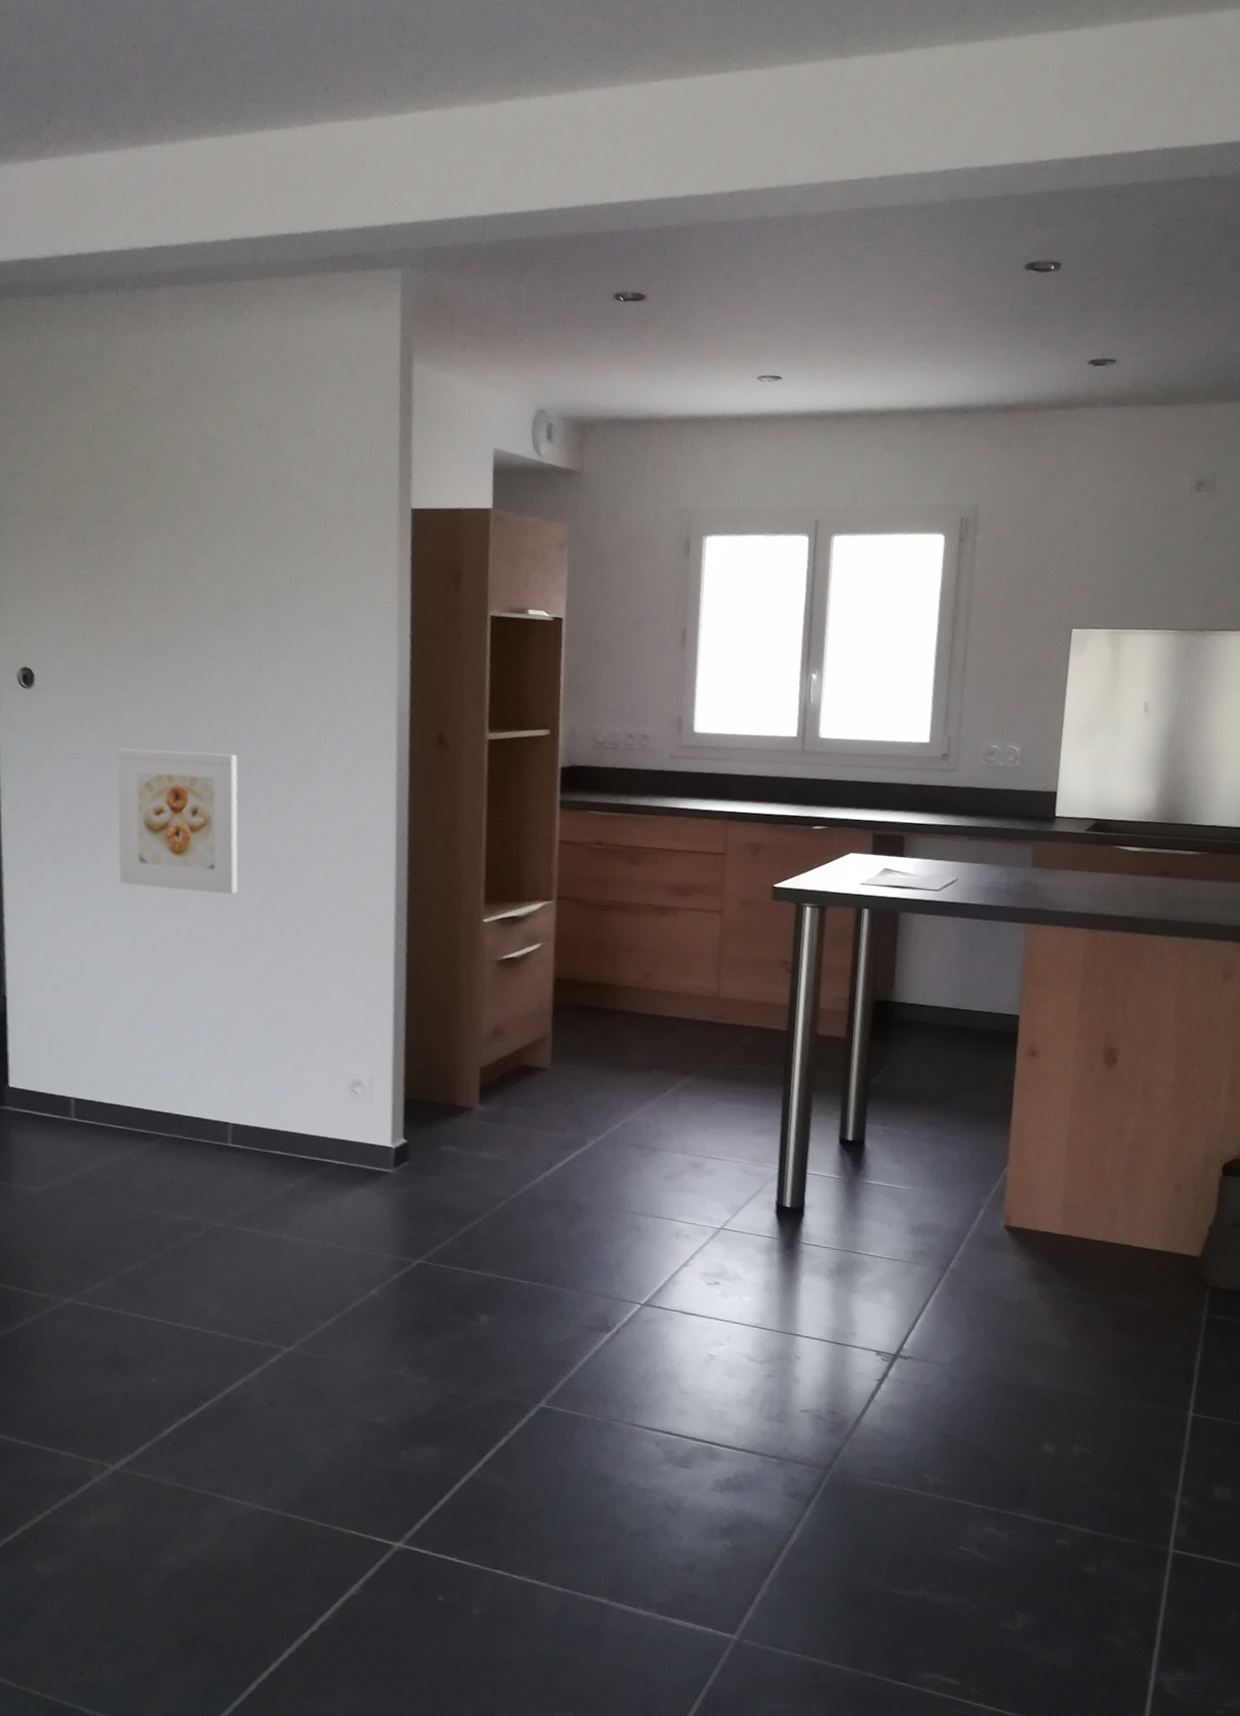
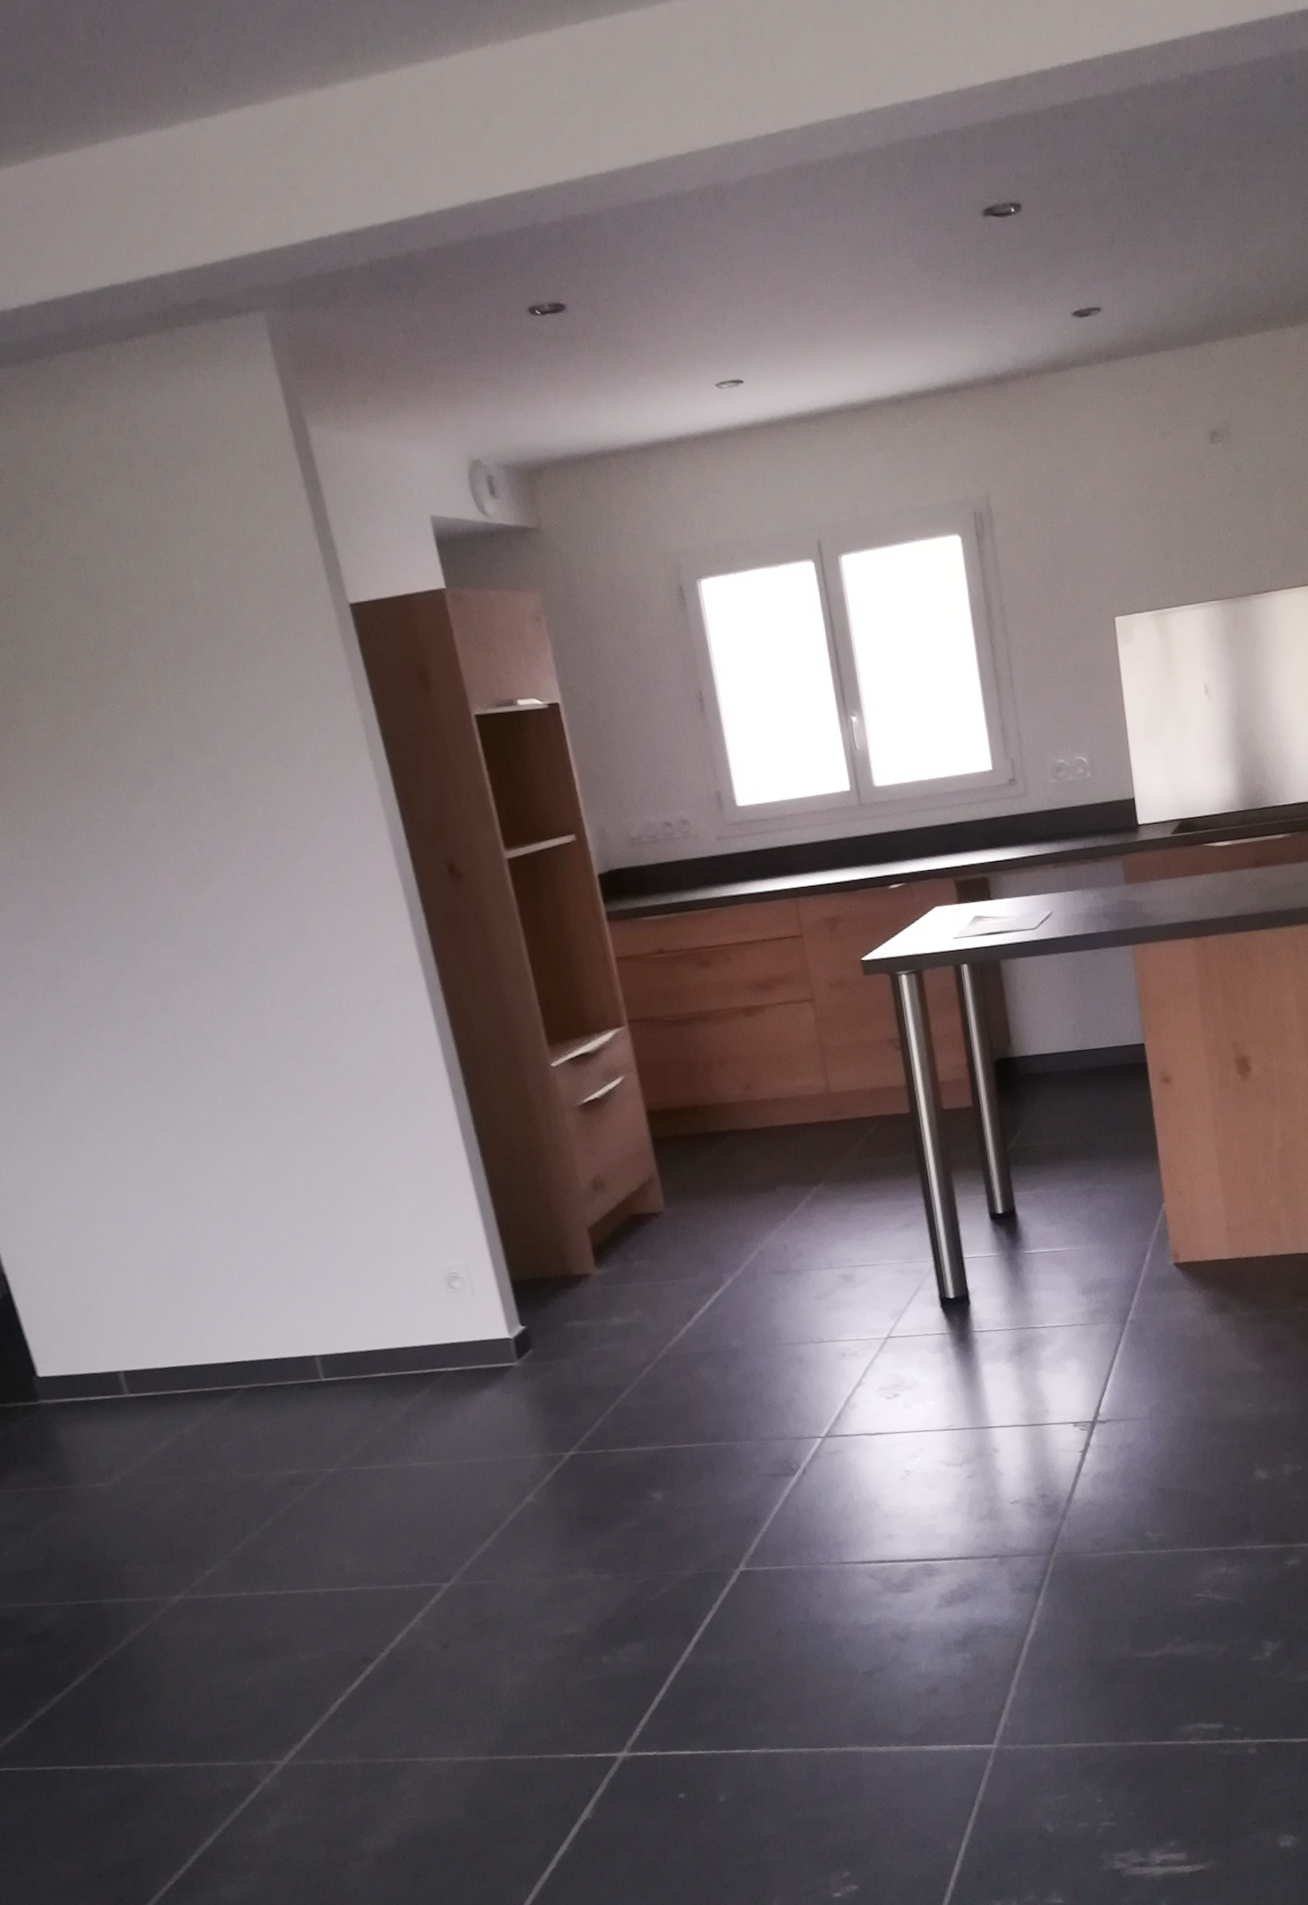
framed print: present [117,748,239,894] -> none [63,934,256,1114]

